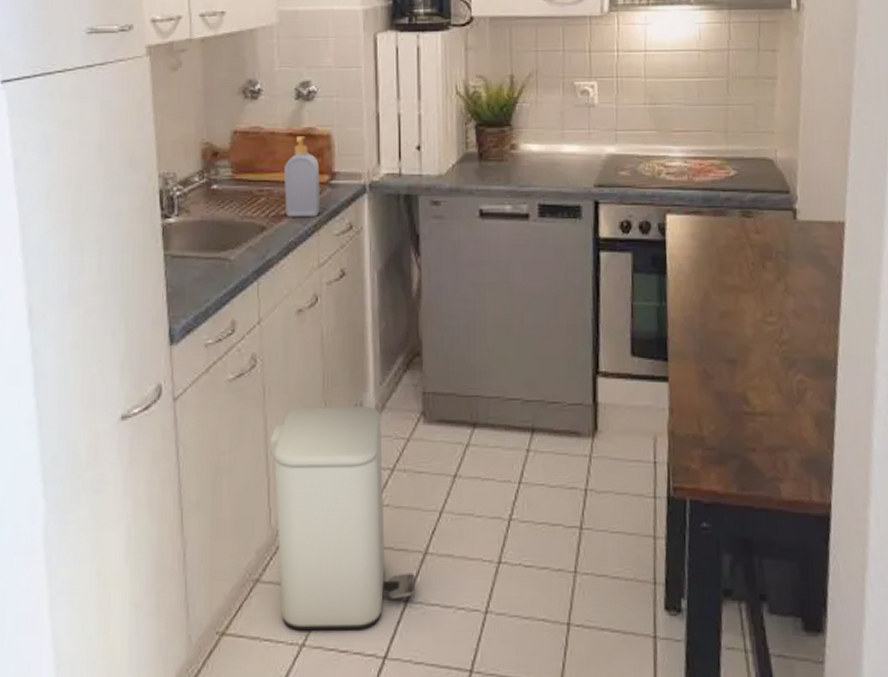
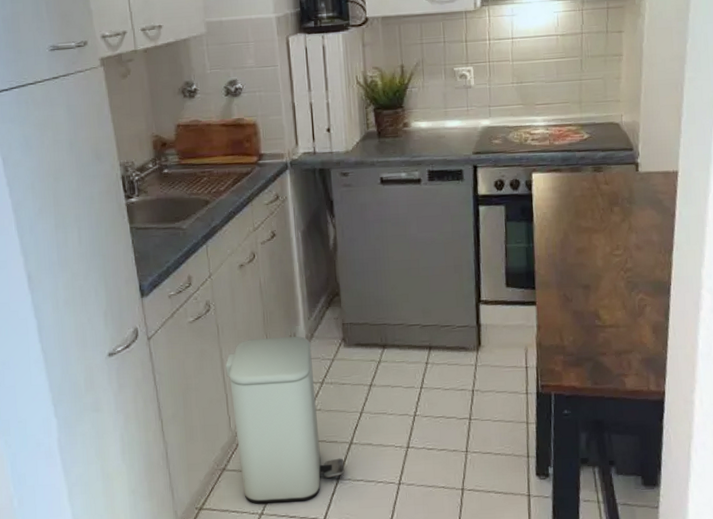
soap bottle: present [283,136,321,217] -> none [220,126,253,192]

